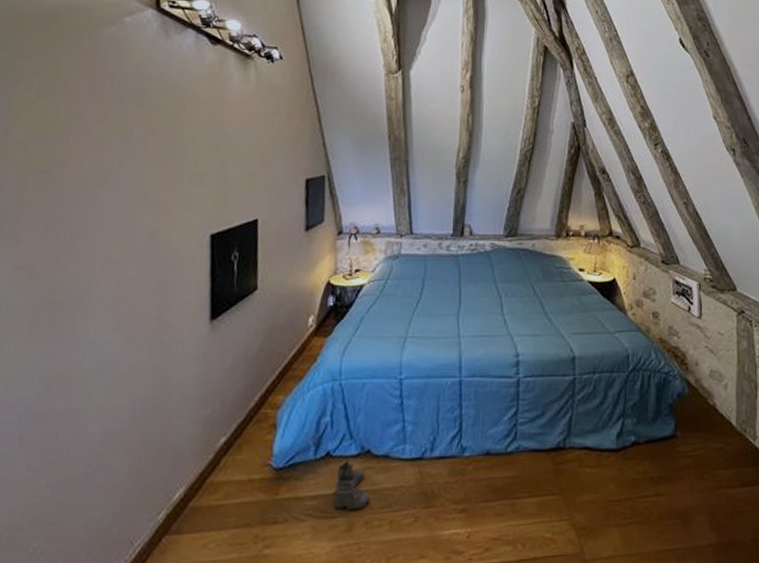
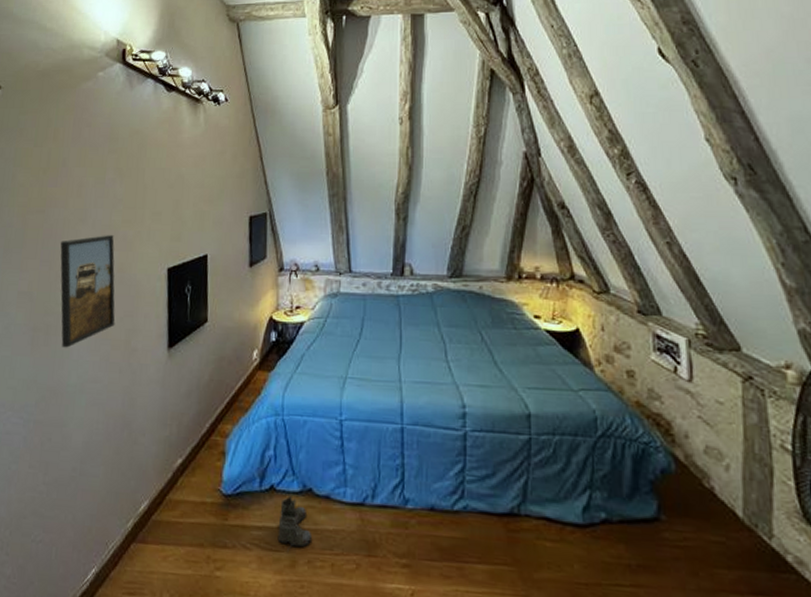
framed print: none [72,199,145,328] -> present [60,235,116,348]

